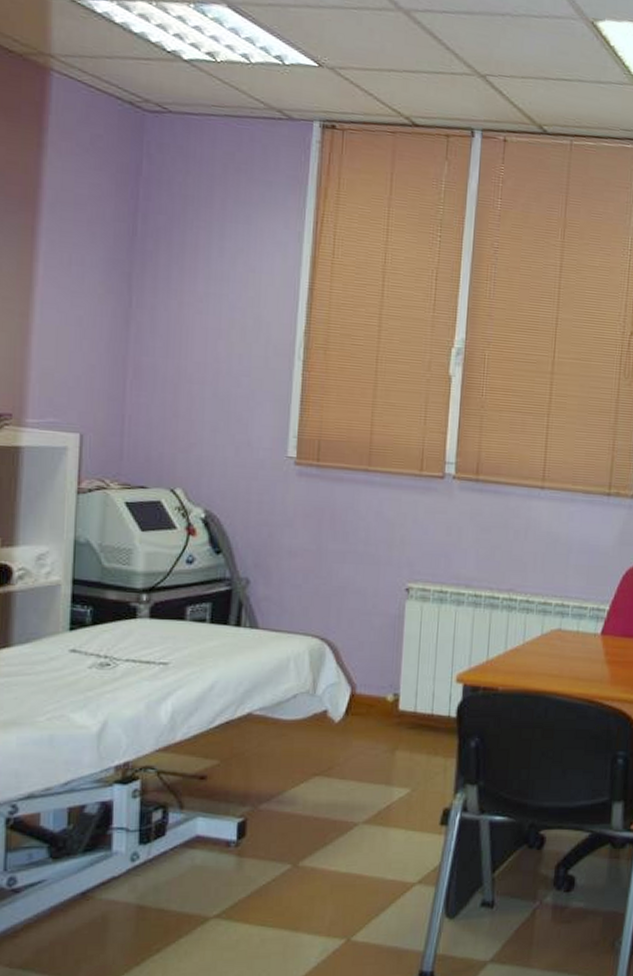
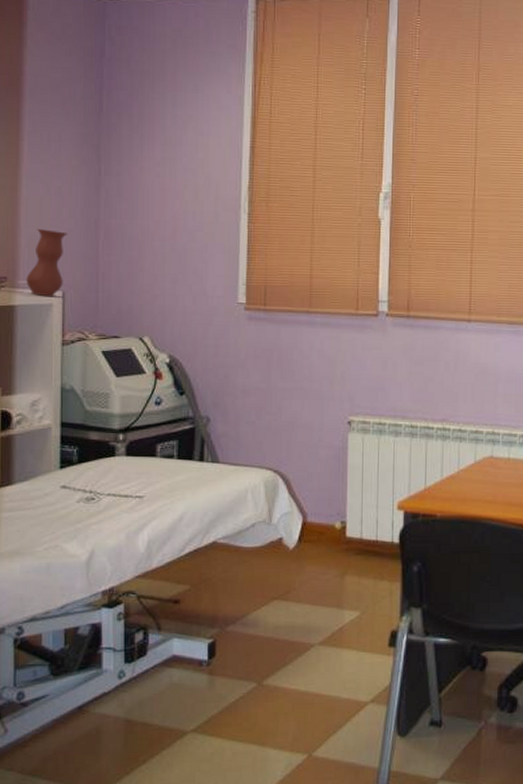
vase: none [36,361,88,440] -> present [26,228,67,297]

